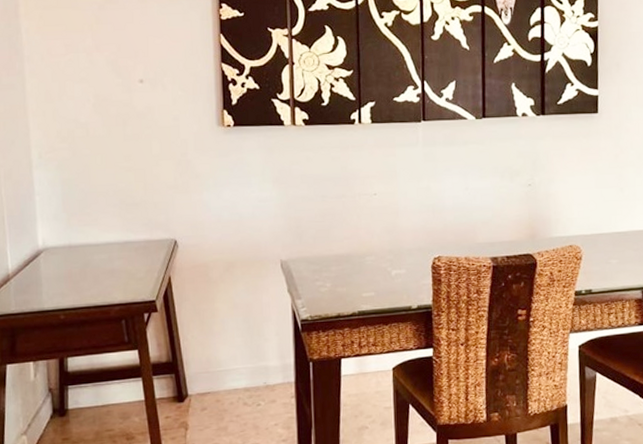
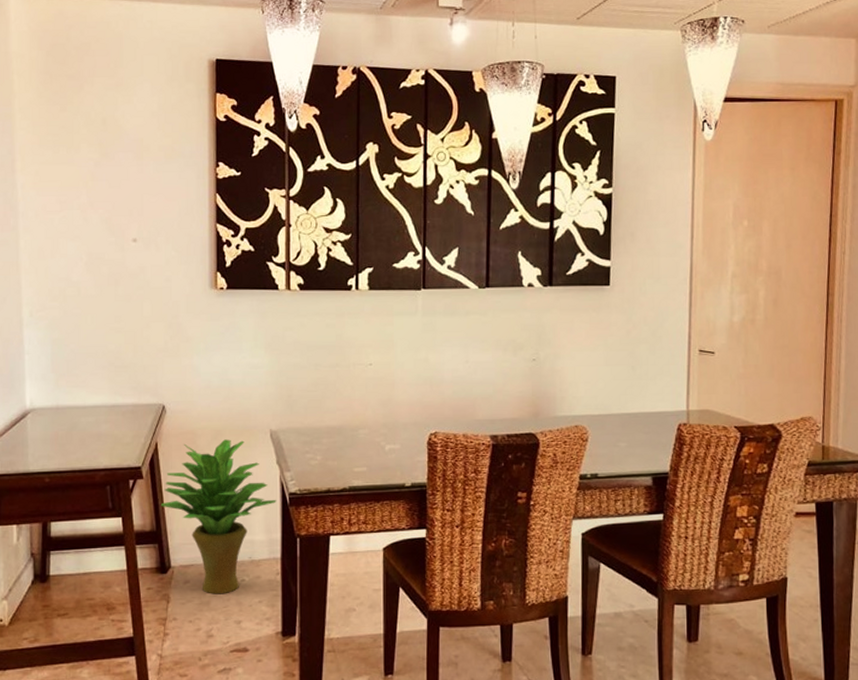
potted plant: none [175,270,289,420] -> present [160,439,276,594]

